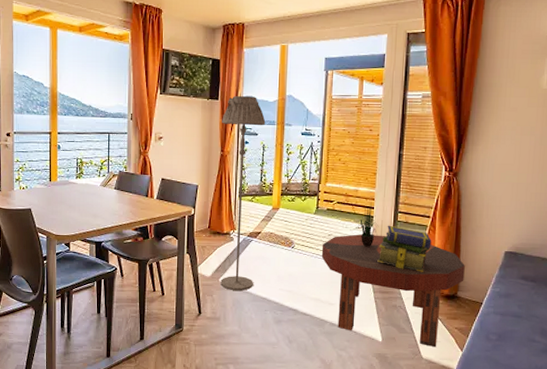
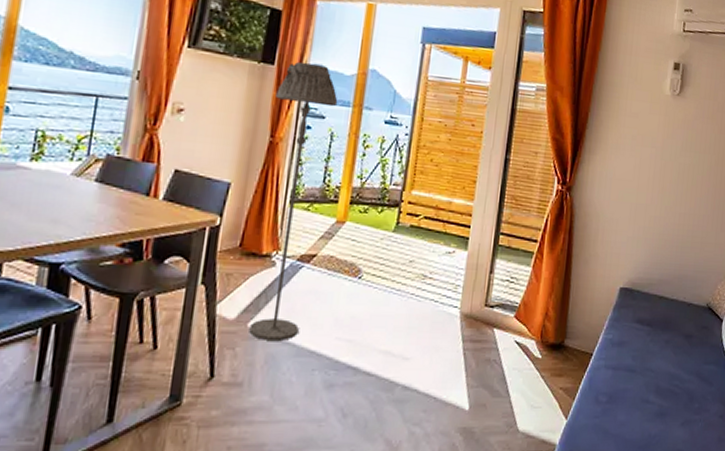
coffee table: present [321,234,465,348] -> none [397,261,575,416]
potted plant: present [356,202,379,247] -> none [446,218,475,279]
stack of books: present [377,225,432,272] -> none [470,250,538,314]

